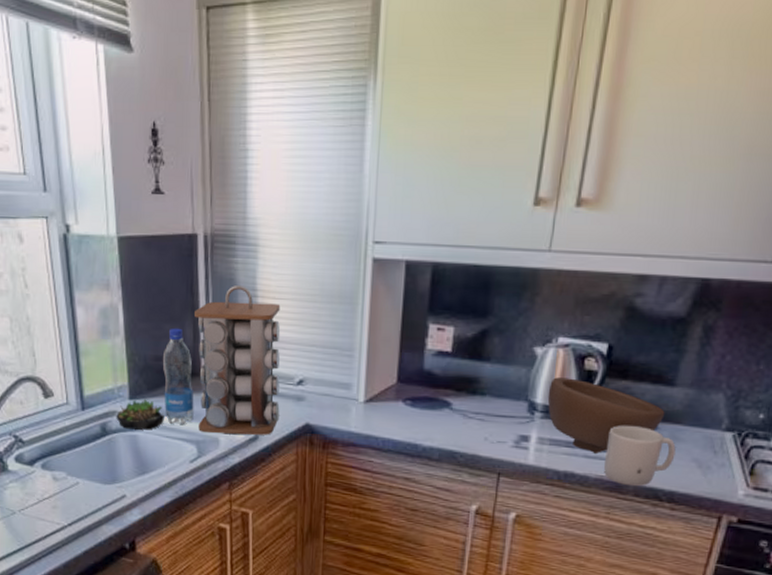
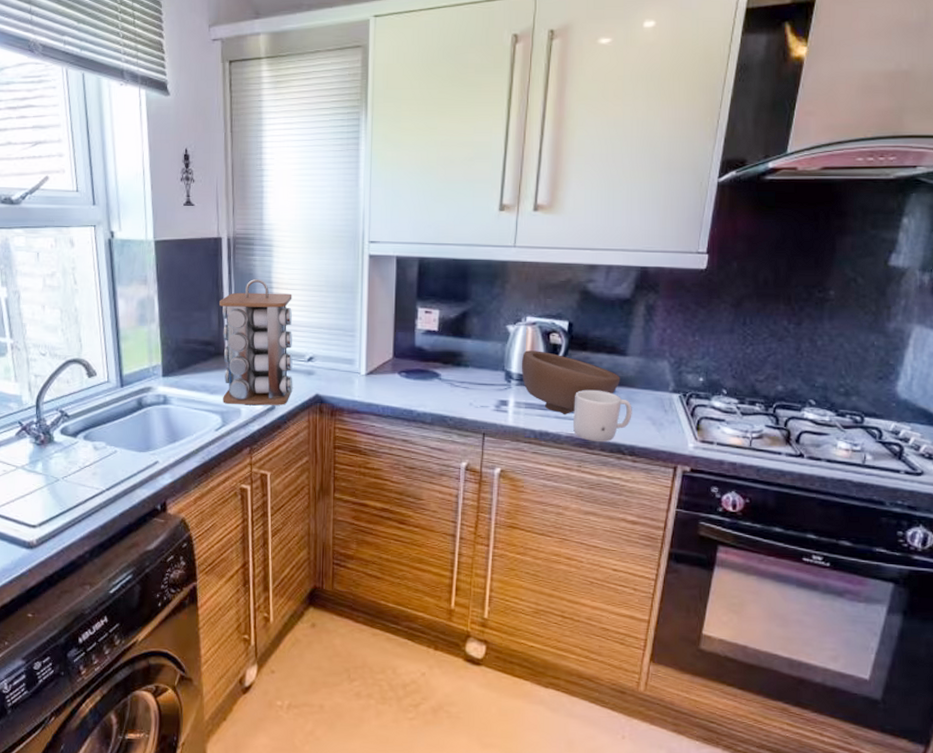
succulent plant: present [116,399,166,430] -> none [151,376,194,403]
bottle: present [162,328,194,426] -> none [191,315,219,399]

